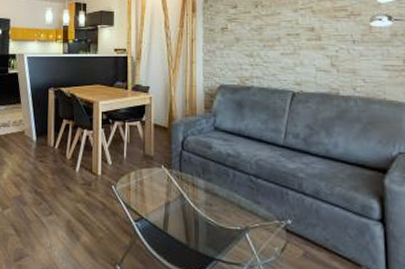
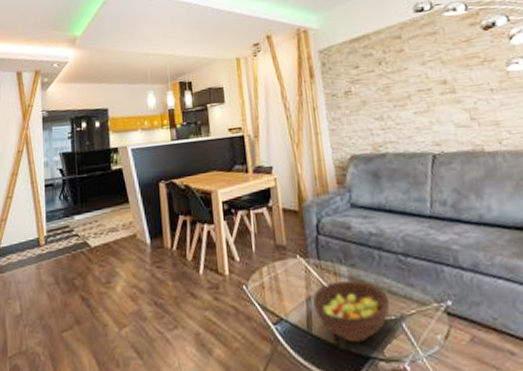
fruit bowl: none [171,191,238,246] -> present [313,280,390,343]

